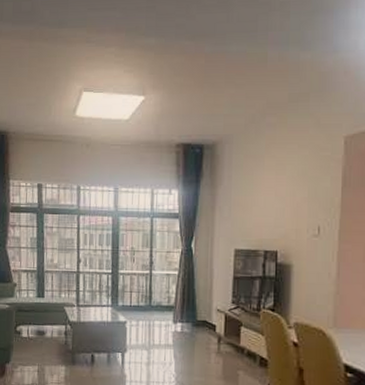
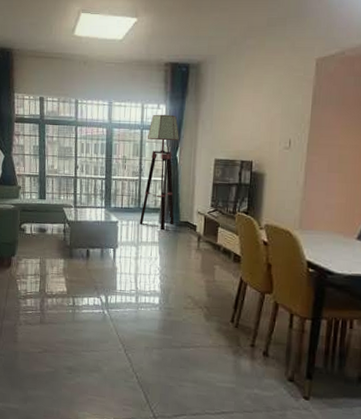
floor lamp: none [151,200,194,331] -> present [140,114,179,230]

